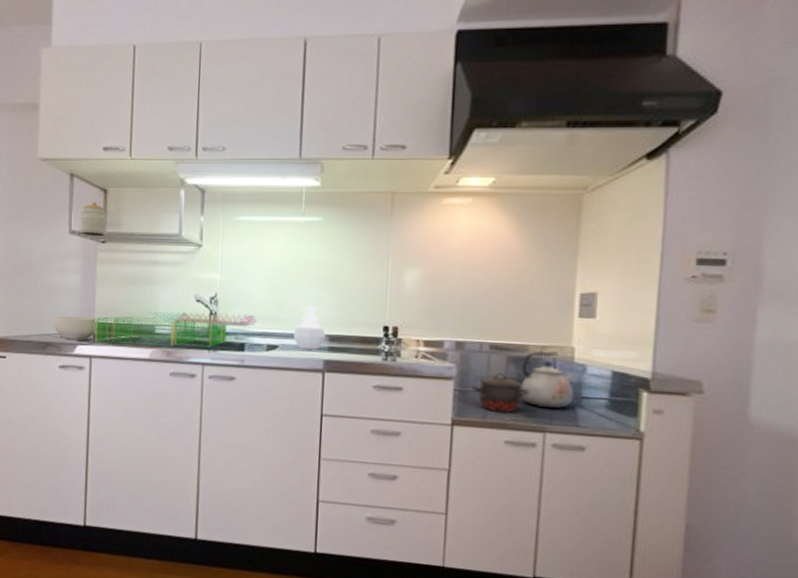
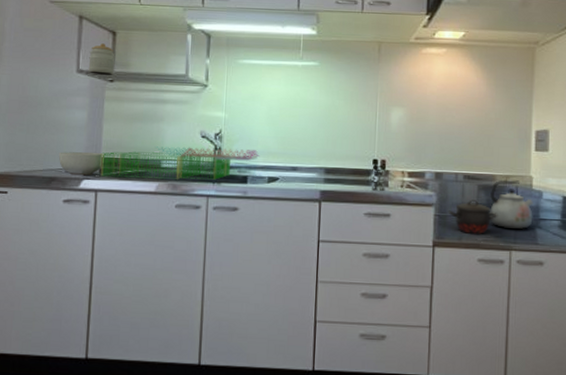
soap dispenser: present [293,306,326,350] -> none [292,141,322,181]

